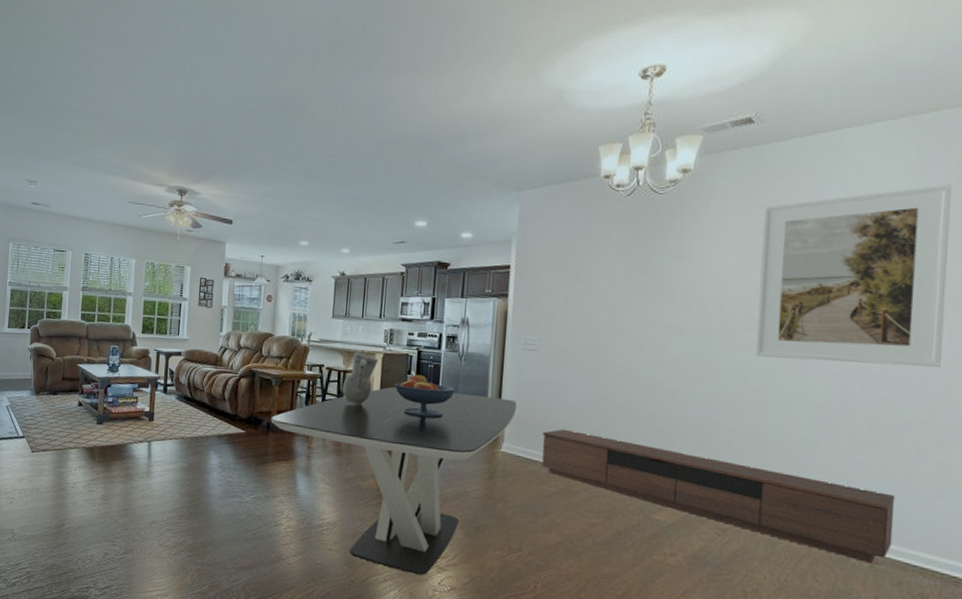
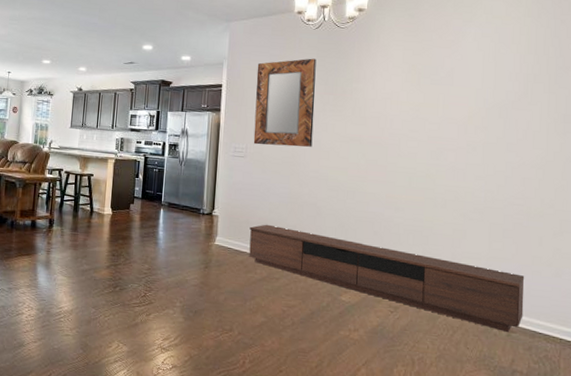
dining table: present [271,386,517,575] -> none [14,188,228,356]
vase: present [342,352,379,406] -> none [78,158,111,205]
fruit bowl: present [395,374,456,418] -> none [125,177,177,215]
home mirror: none [548,231,628,339] -> present [253,58,317,147]
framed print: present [755,184,952,368] -> none [416,27,558,172]

